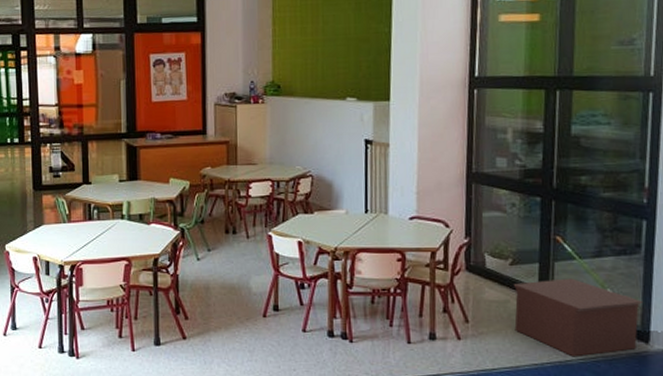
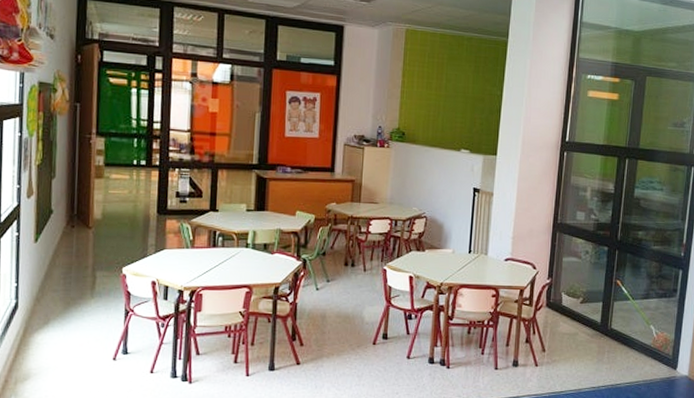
storage box: present [513,278,644,357] -> none [580,315,676,381]

